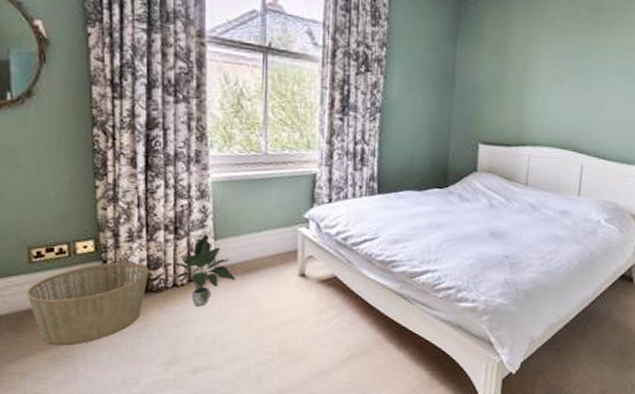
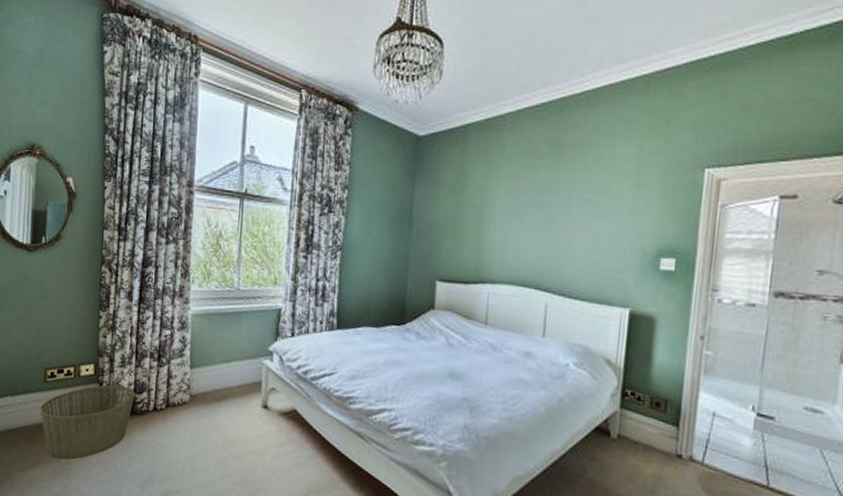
potted plant: present [166,235,235,307] -> none [148,363,206,431]

